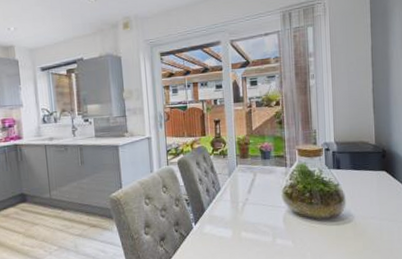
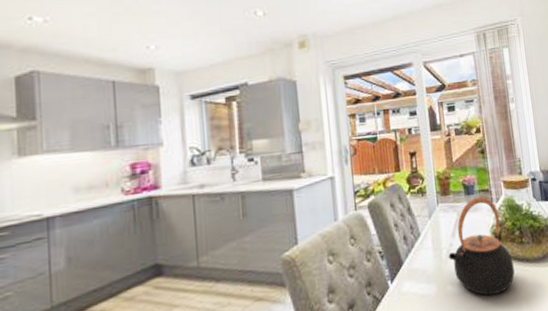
teapot: none [243,161,302,244] -> present [448,196,515,296]

